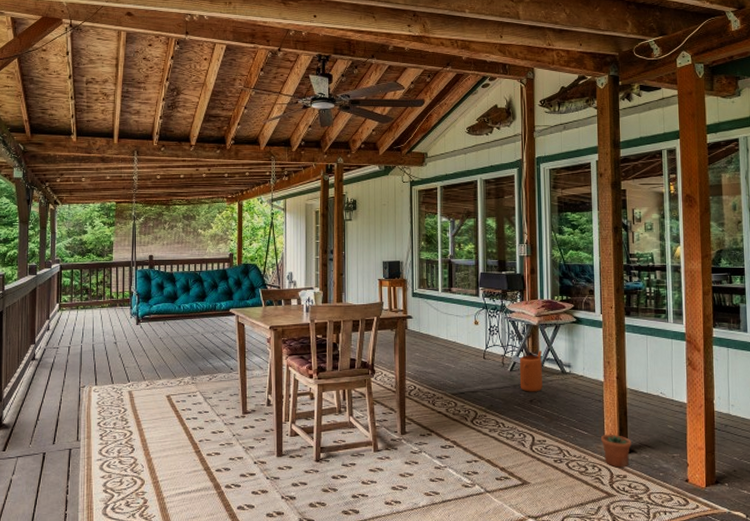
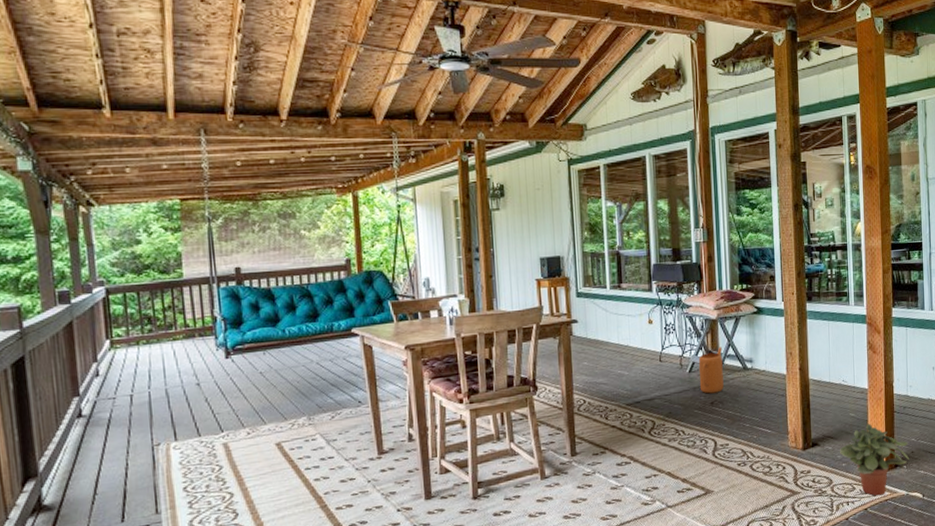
planter: present [600,435,632,468] -> none [784,429,815,464]
potted plant: none [657,437,732,510] -> present [840,423,910,496]

